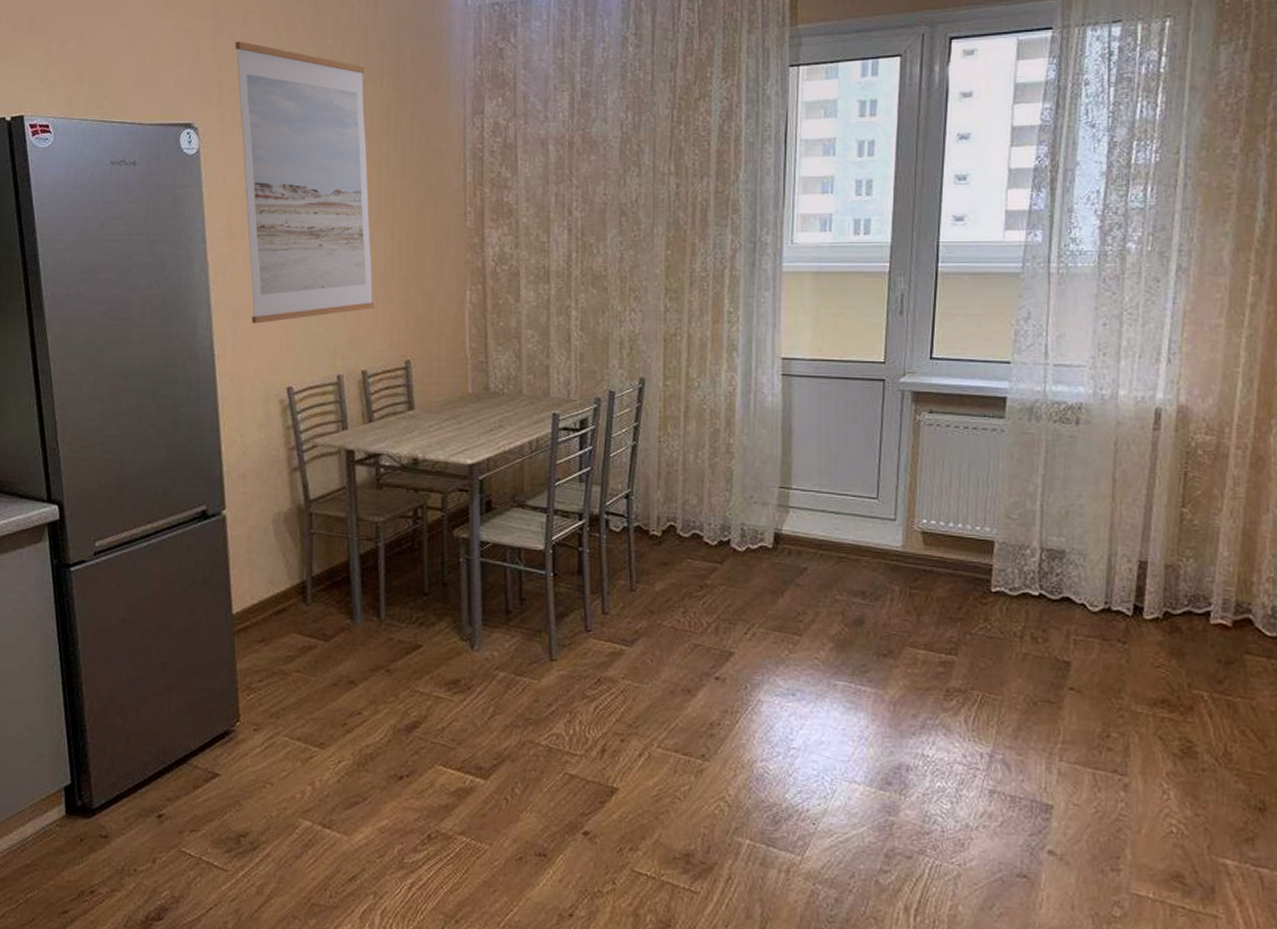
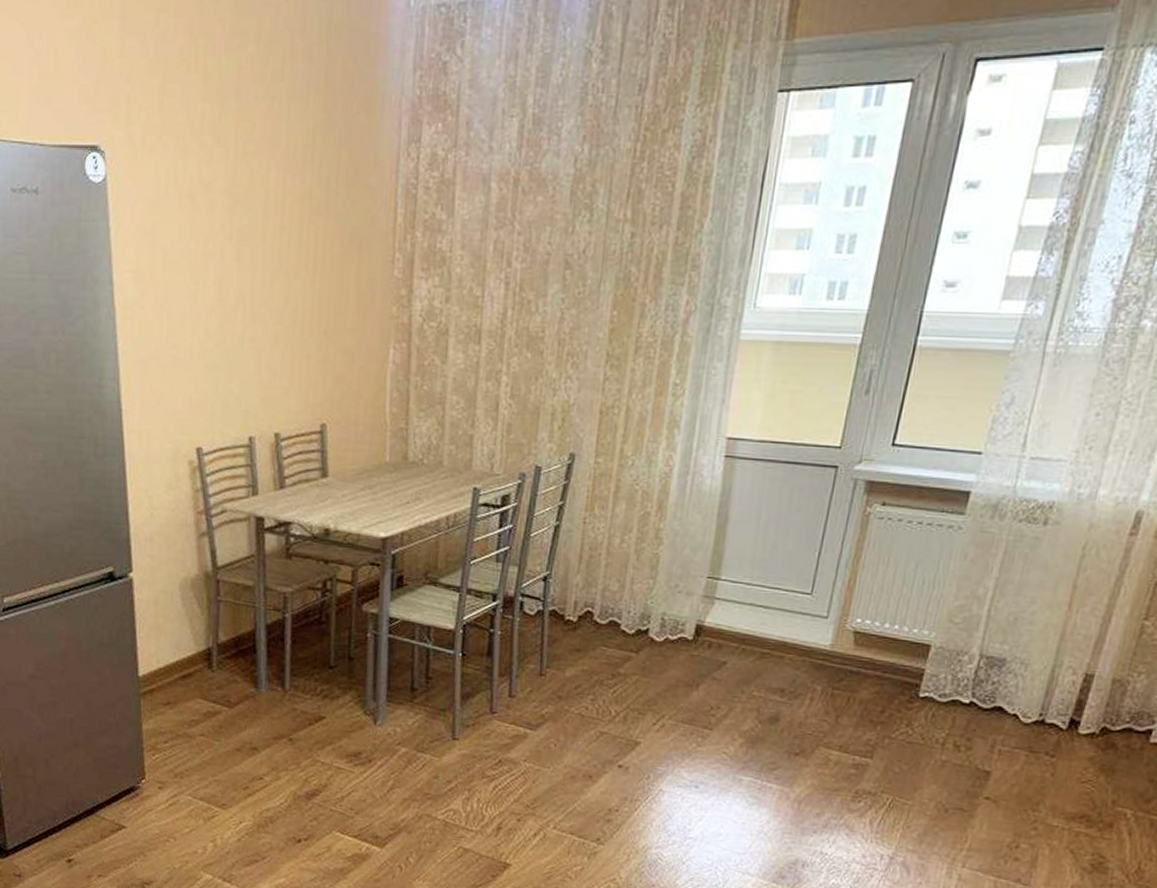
wall art: present [235,41,374,324] -> none [146,47,290,378]

